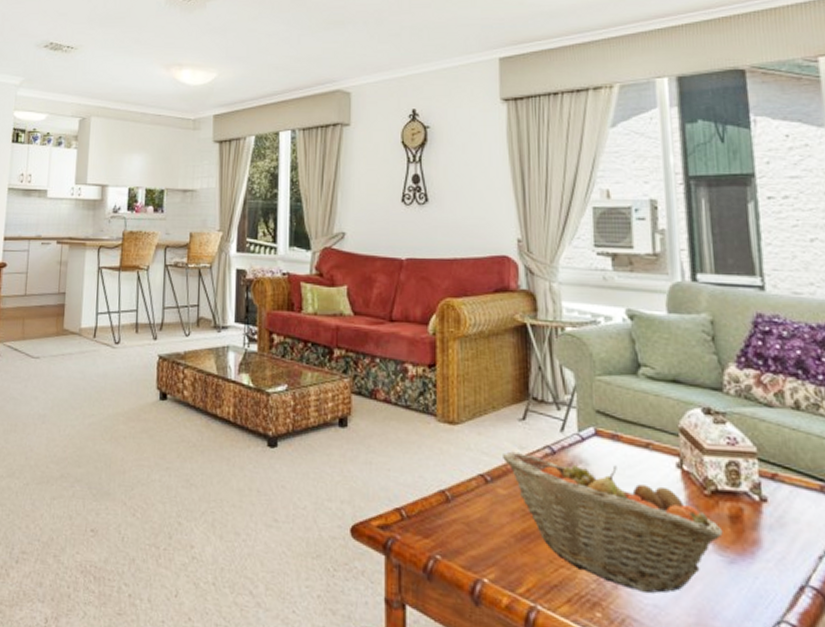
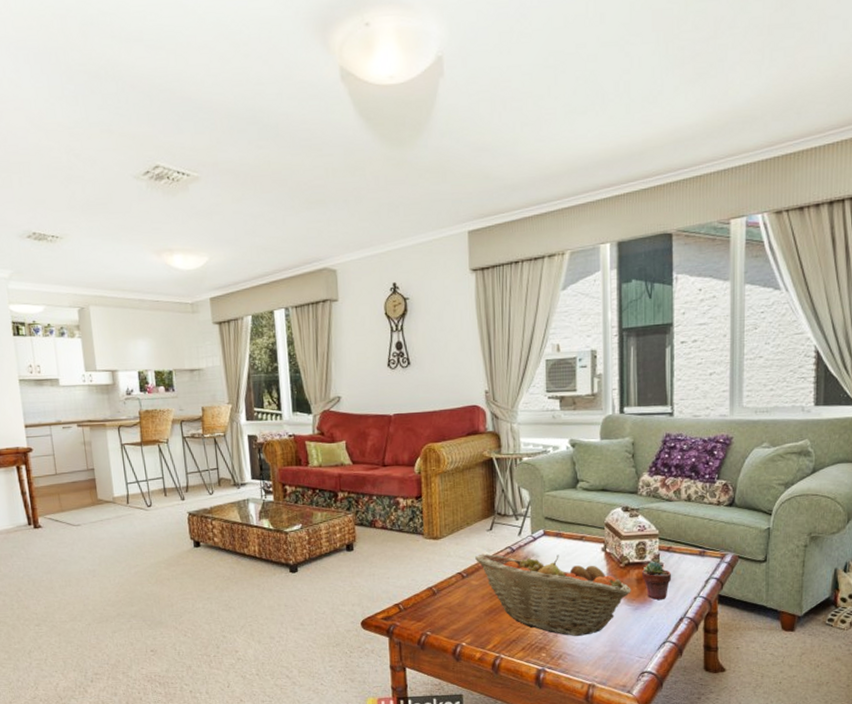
potted succulent: none [735,492,782,554] -> present [641,562,672,601]

